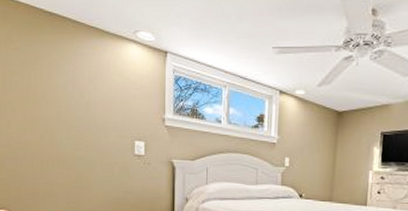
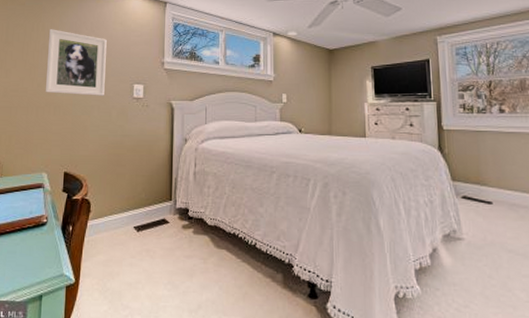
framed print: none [46,78,106,151] -> present [45,29,107,96]

